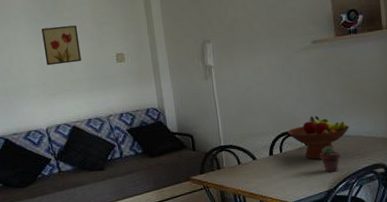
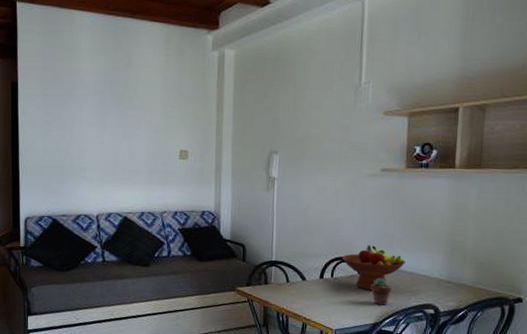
wall art: present [41,25,82,66] -> none [107,112,145,153]

